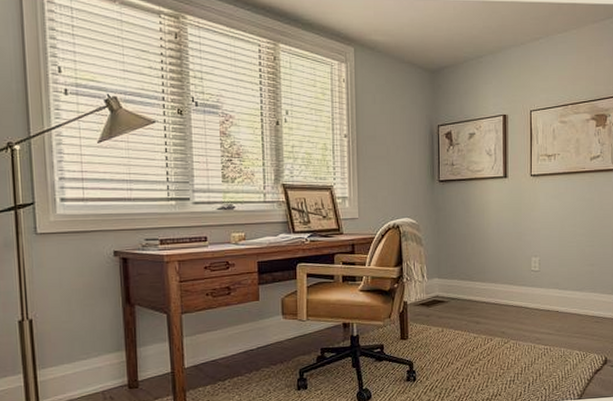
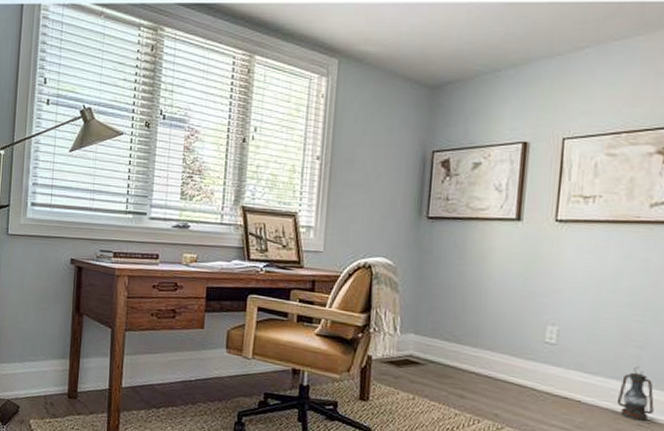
lantern: none [581,279,604,318] -> present [616,366,654,421]

